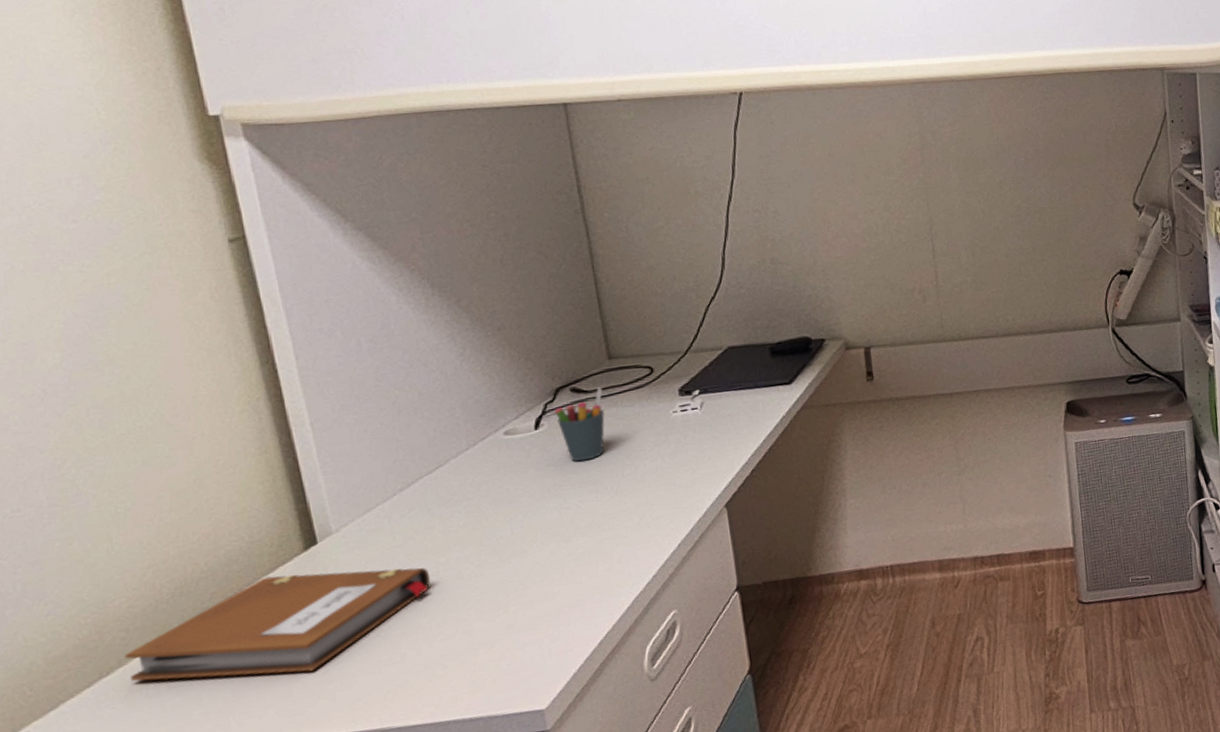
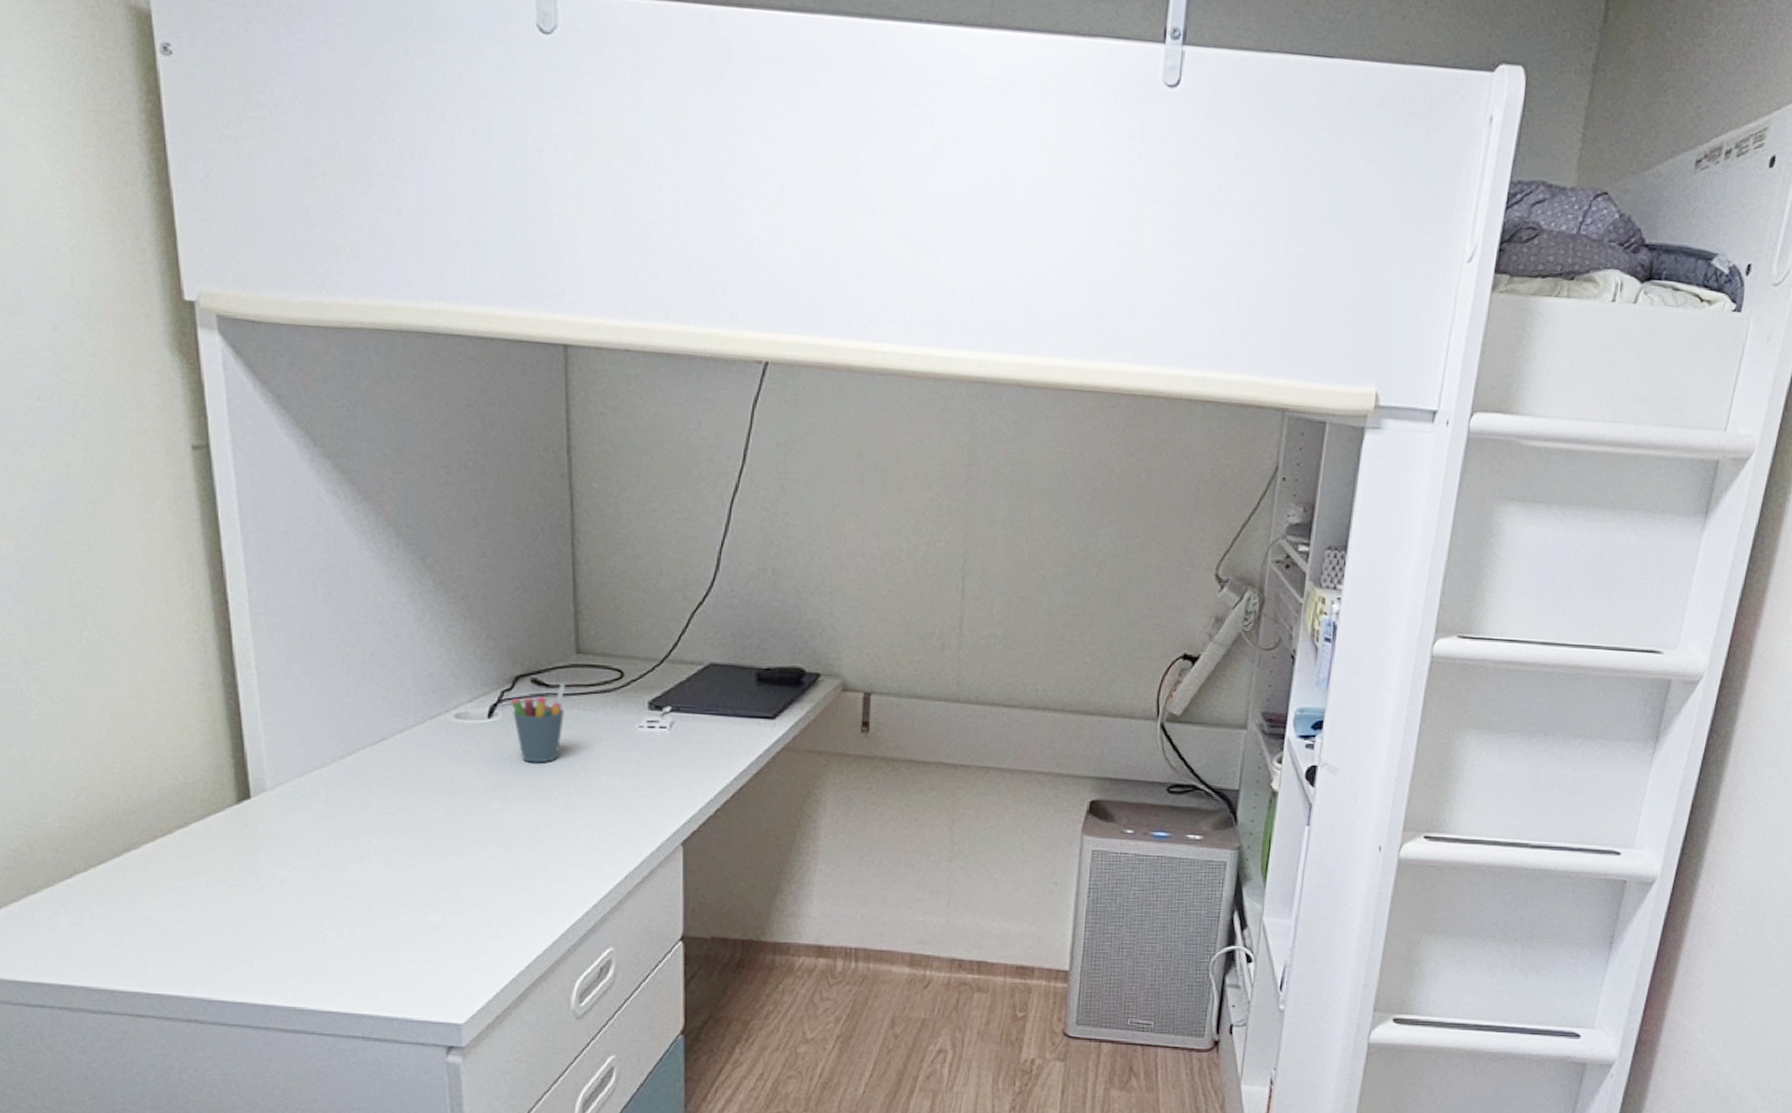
notebook: present [124,567,431,681] -> none [52,823,361,932]

